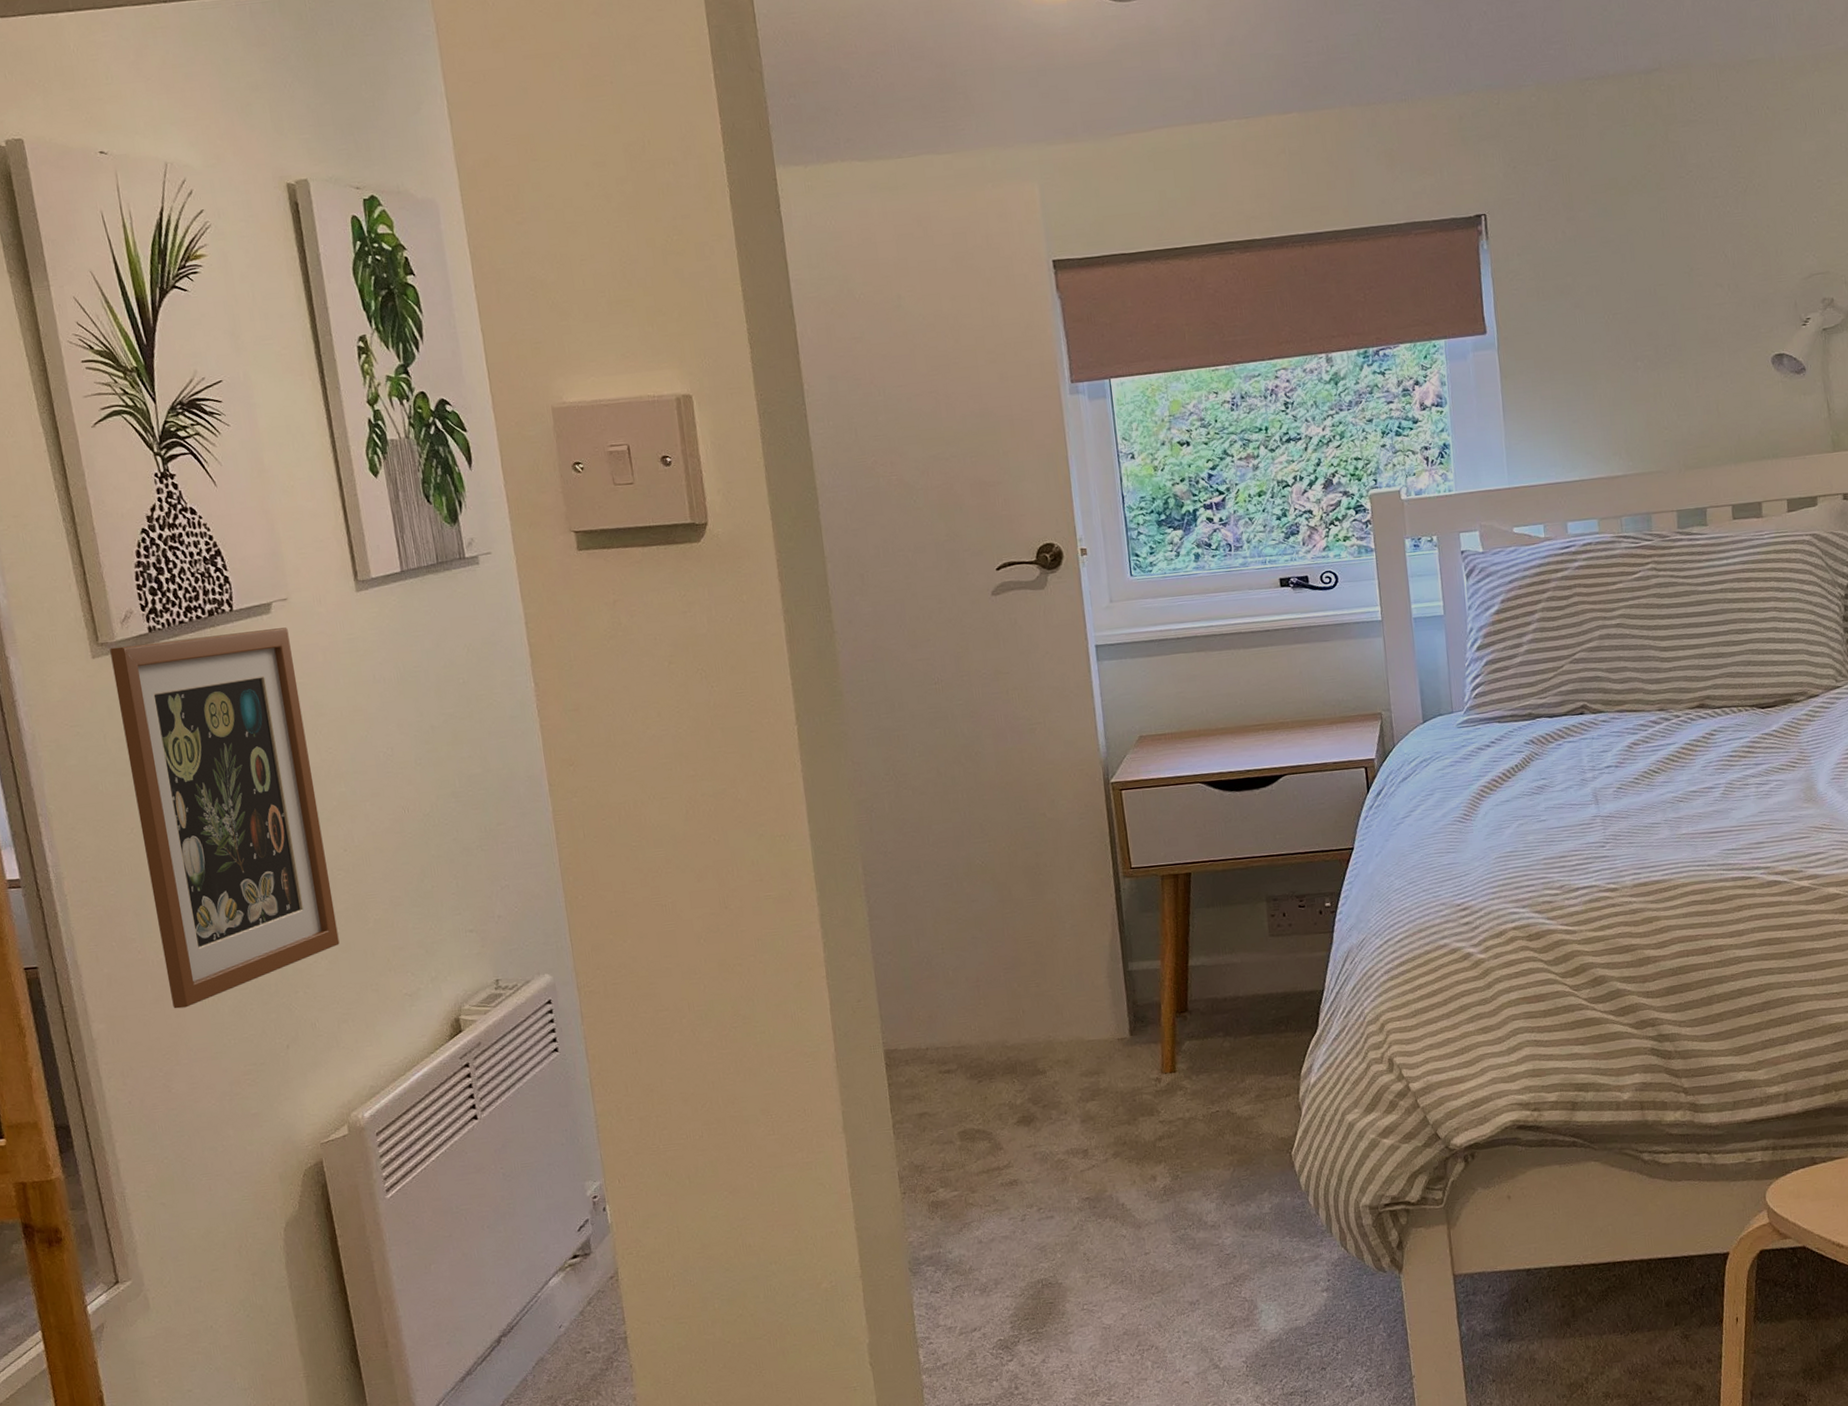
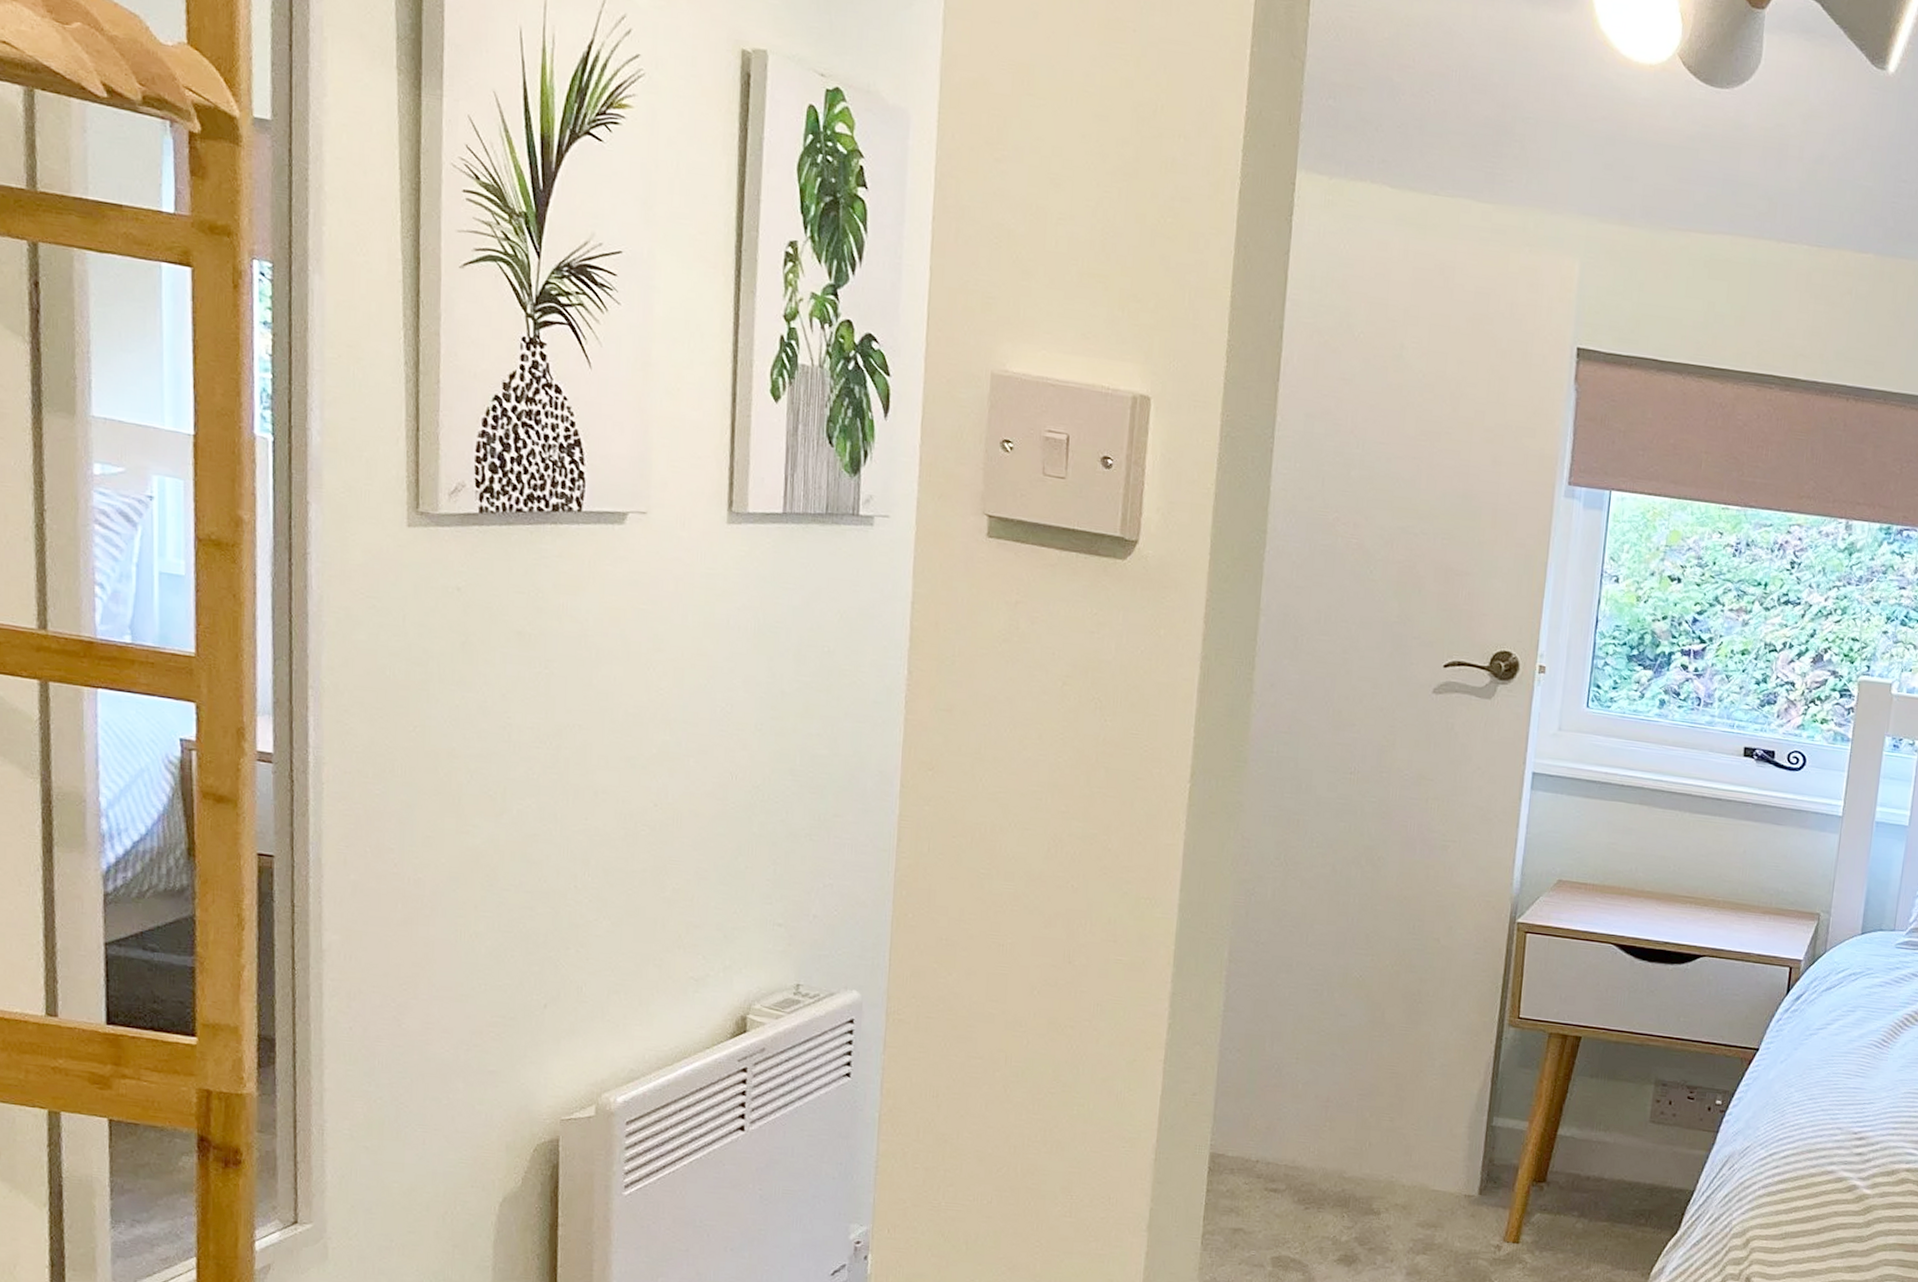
picture frame: present [110,627,340,1009] -> none [422,520,640,938]

